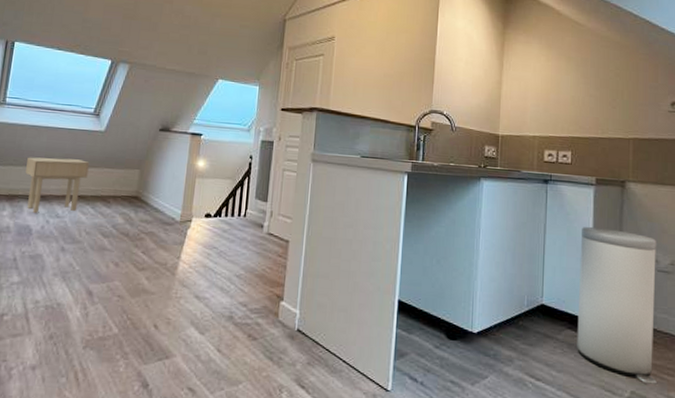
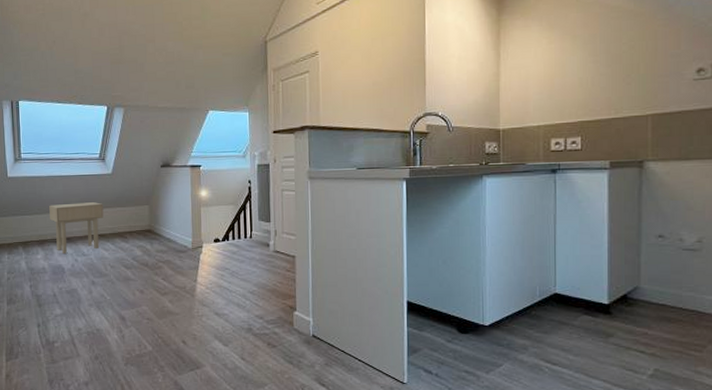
pedal bin: present [577,226,657,384] -> none [594,211,683,361]

